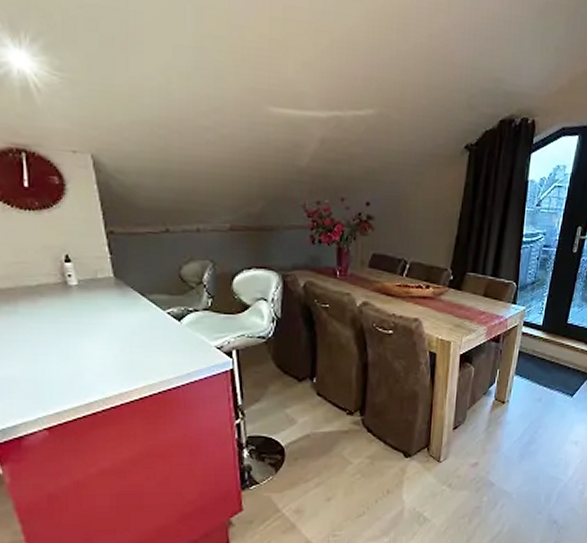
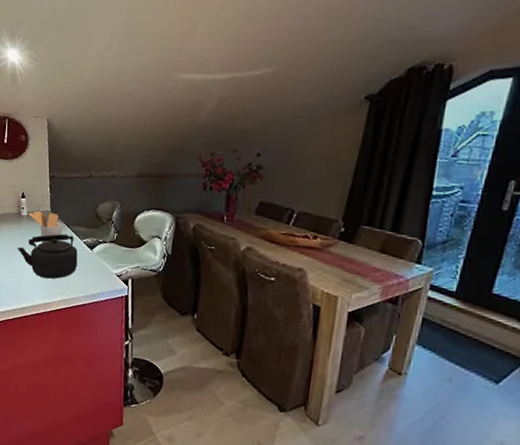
kettle: none [68,305,162,362] -> present [17,233,78,279]
utensil holder: none [80,277,135,319] -> present [28,210,63,244]

